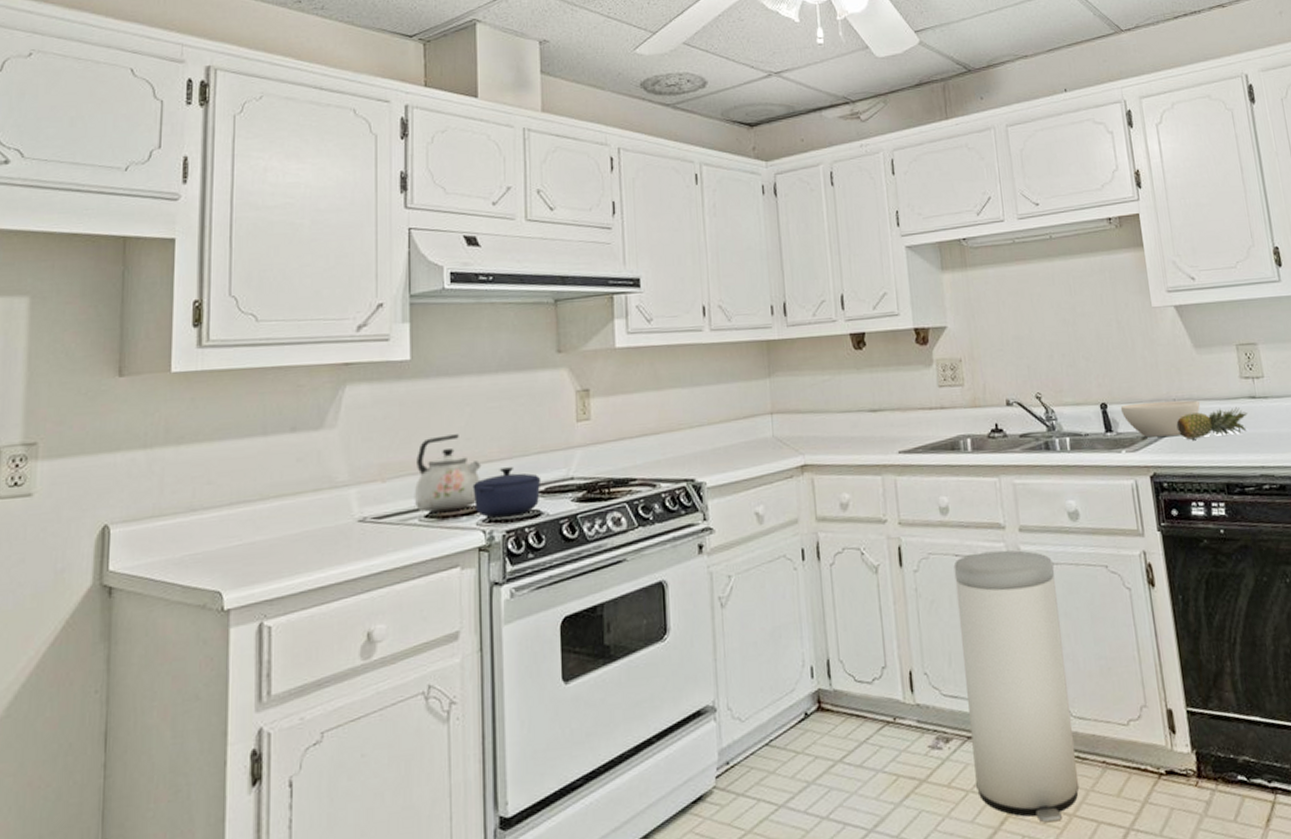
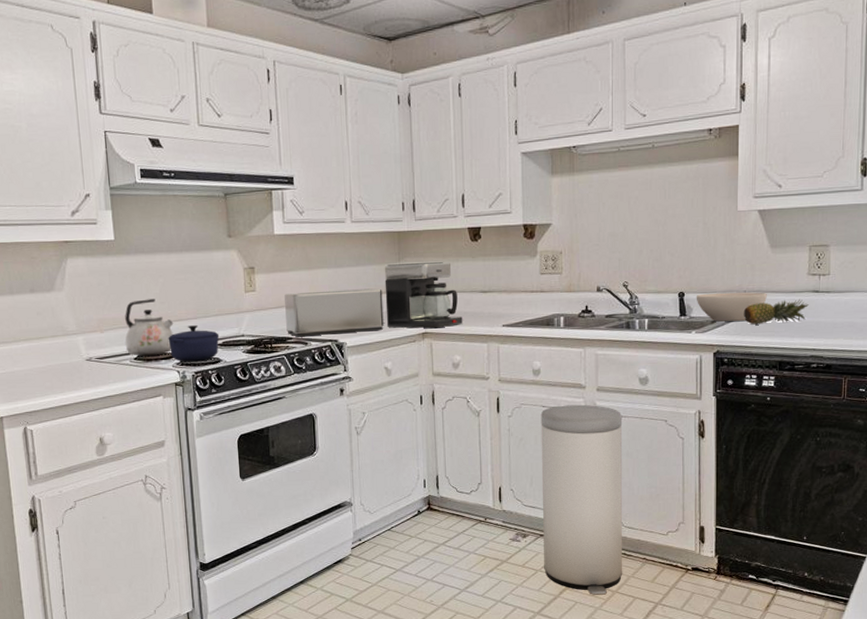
toaster: none [627,411,753,478] -> present [284,288,384,337]
coffee maker: none [751,375,850,461] -> present [384,262,463,329]

